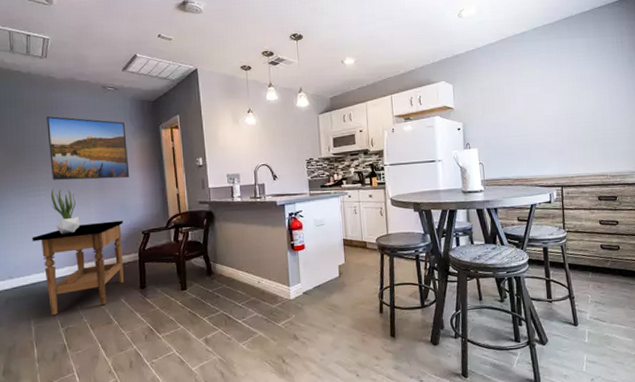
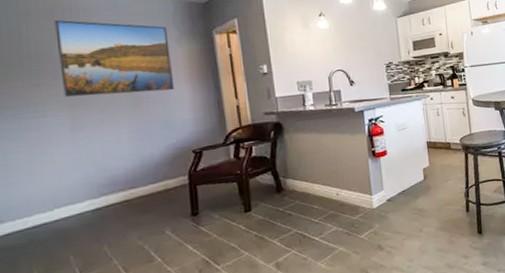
side table: present [32,220,124,315] -> none [33,139,169,262]
potted plant: present [50,188,80,235] -> none [62,106,107,162]

